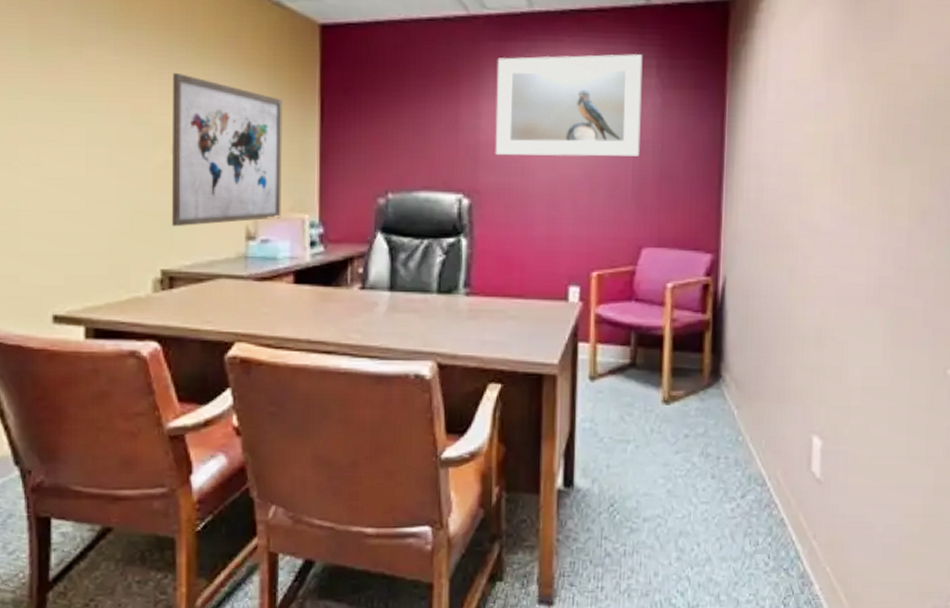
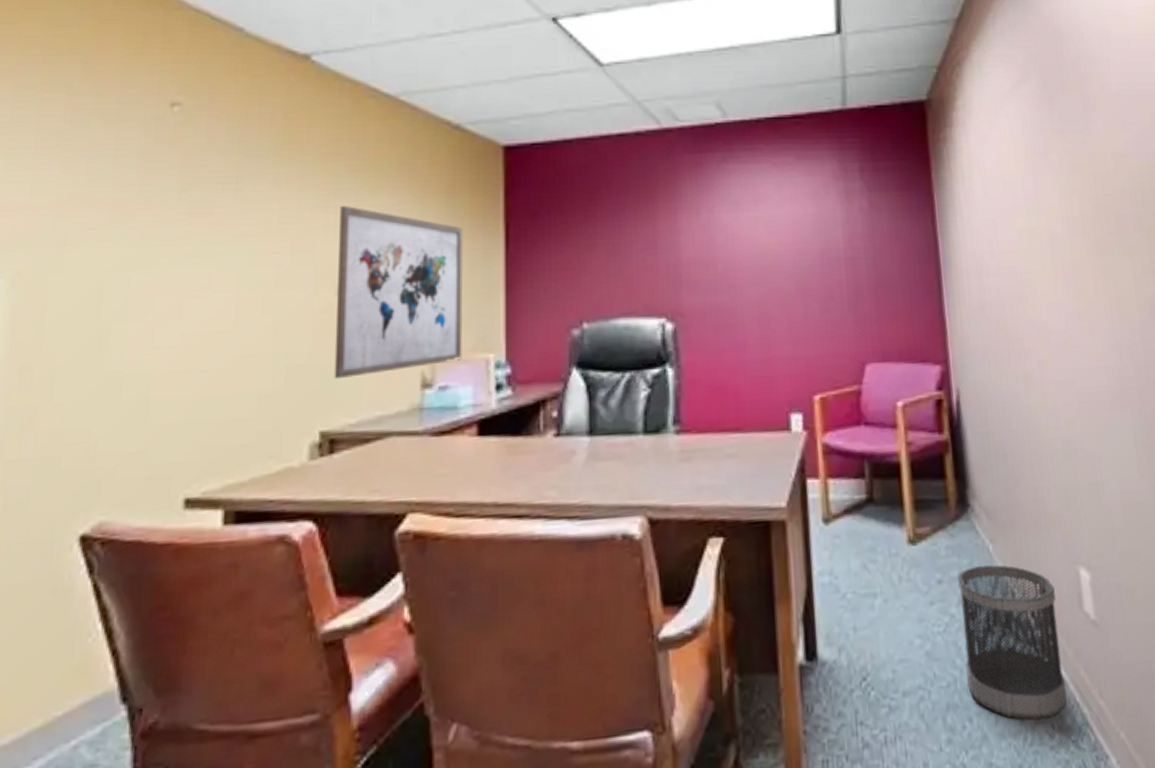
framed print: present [495,54,643,157] -> none [693,159,852,274]
wastebasket: none [700,426,788,551] -> present [958,564,1067,720]

